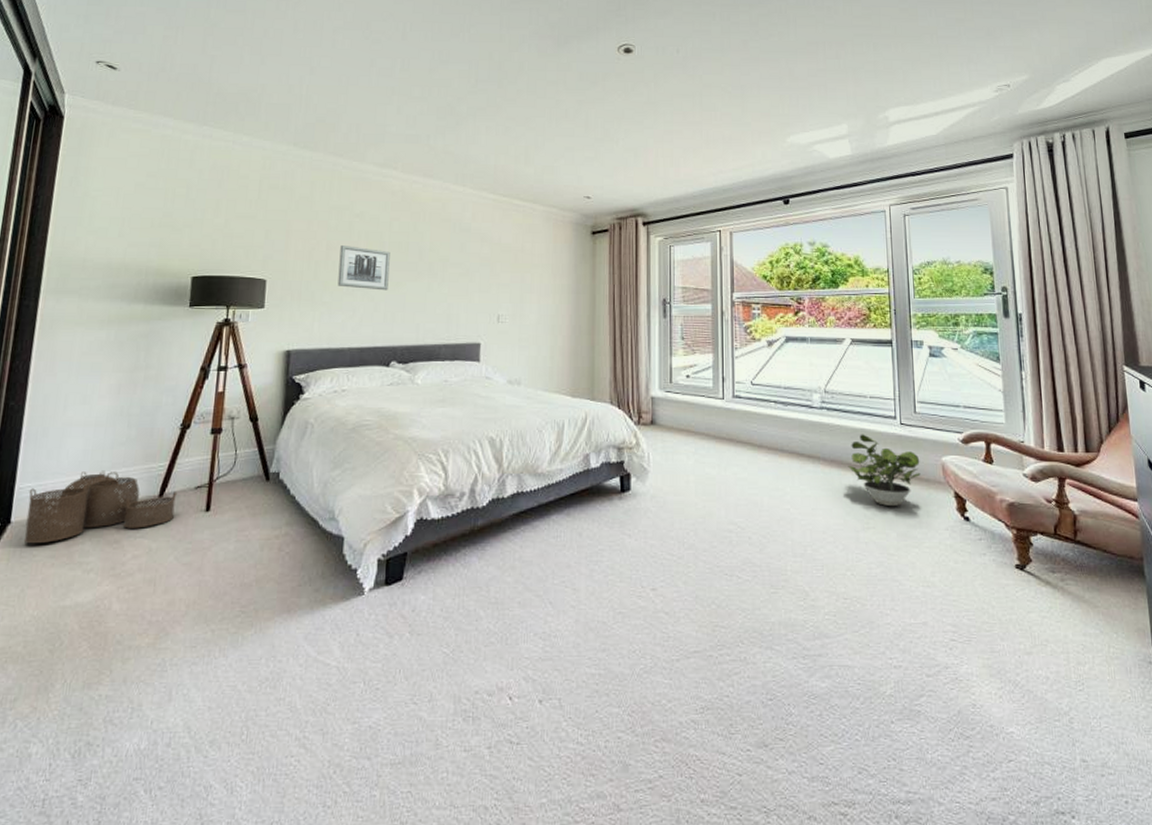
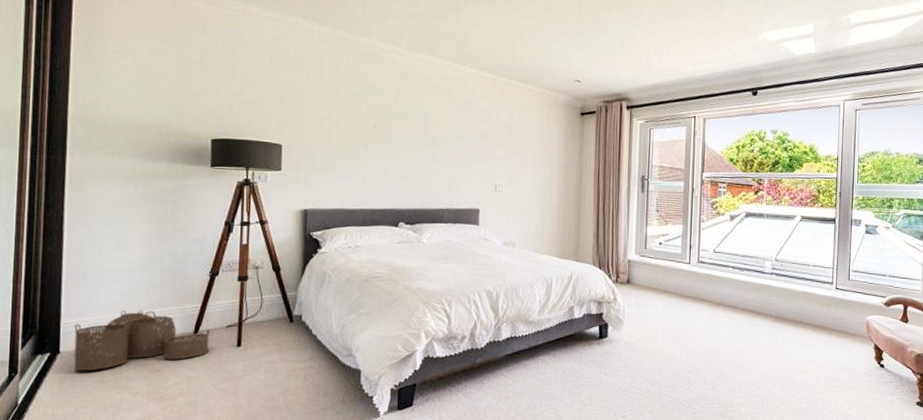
wall art: present [337,246,390,291] -> none [349,116,397,159]
potted plant: present [848,434,921,507] -> none [790,296,849,355]

